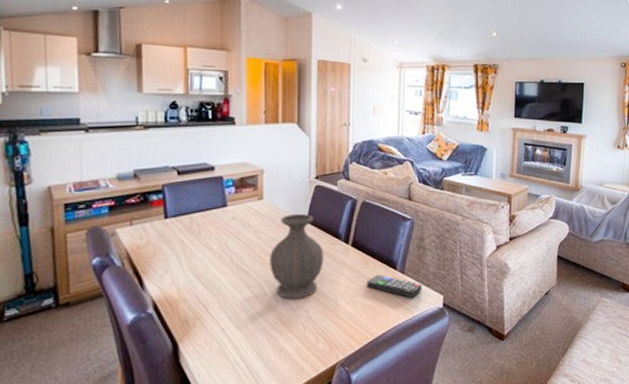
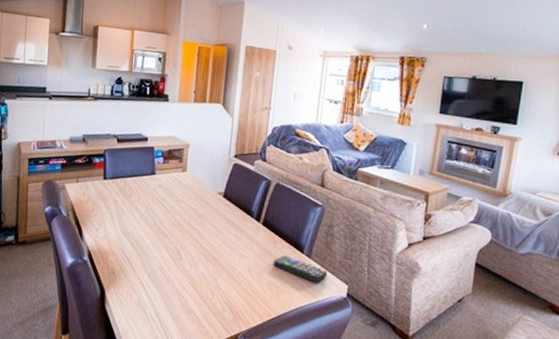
vase: present [269,214,324,299] -> none [187,188,236,267]

